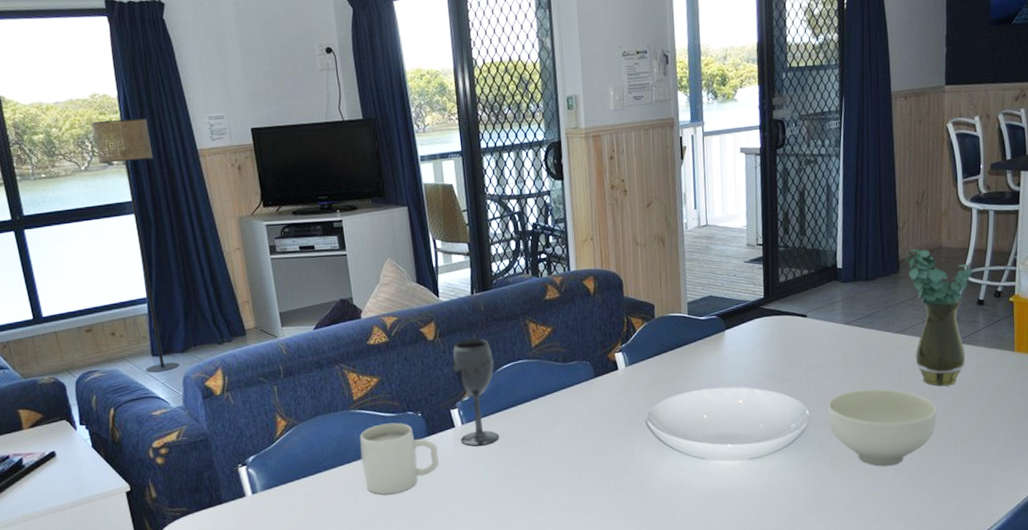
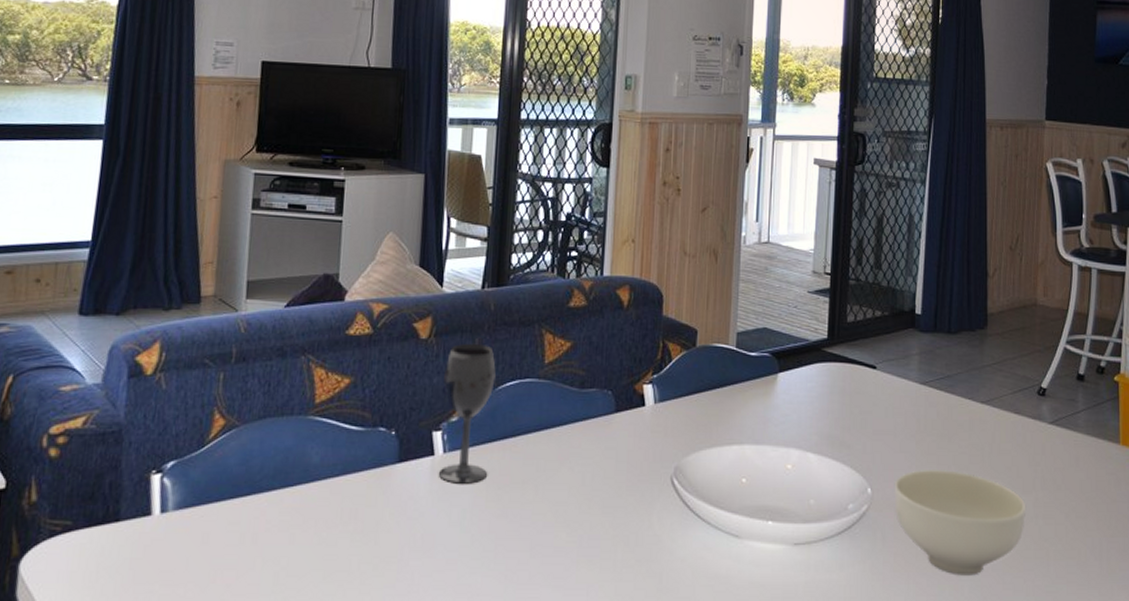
floor lamp: present [91,118,180,373] -> none [66,29,145,336]
mug: present [359,422,439,495] -> none [308,439,408,536]
vase: present [904,246,972,386] -> none [994,297,1072,477]

